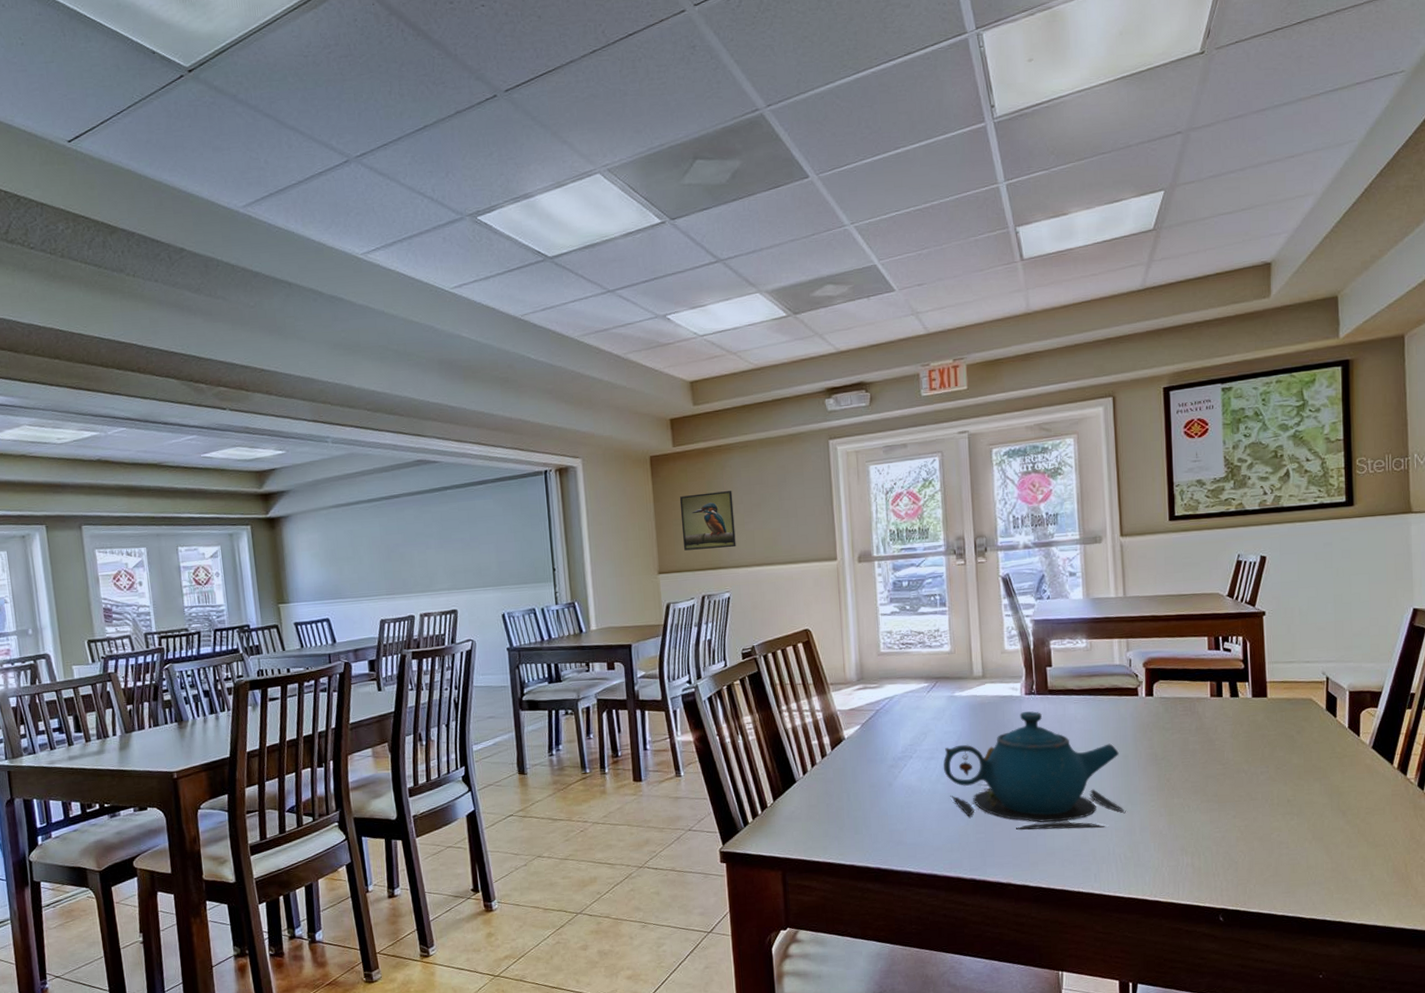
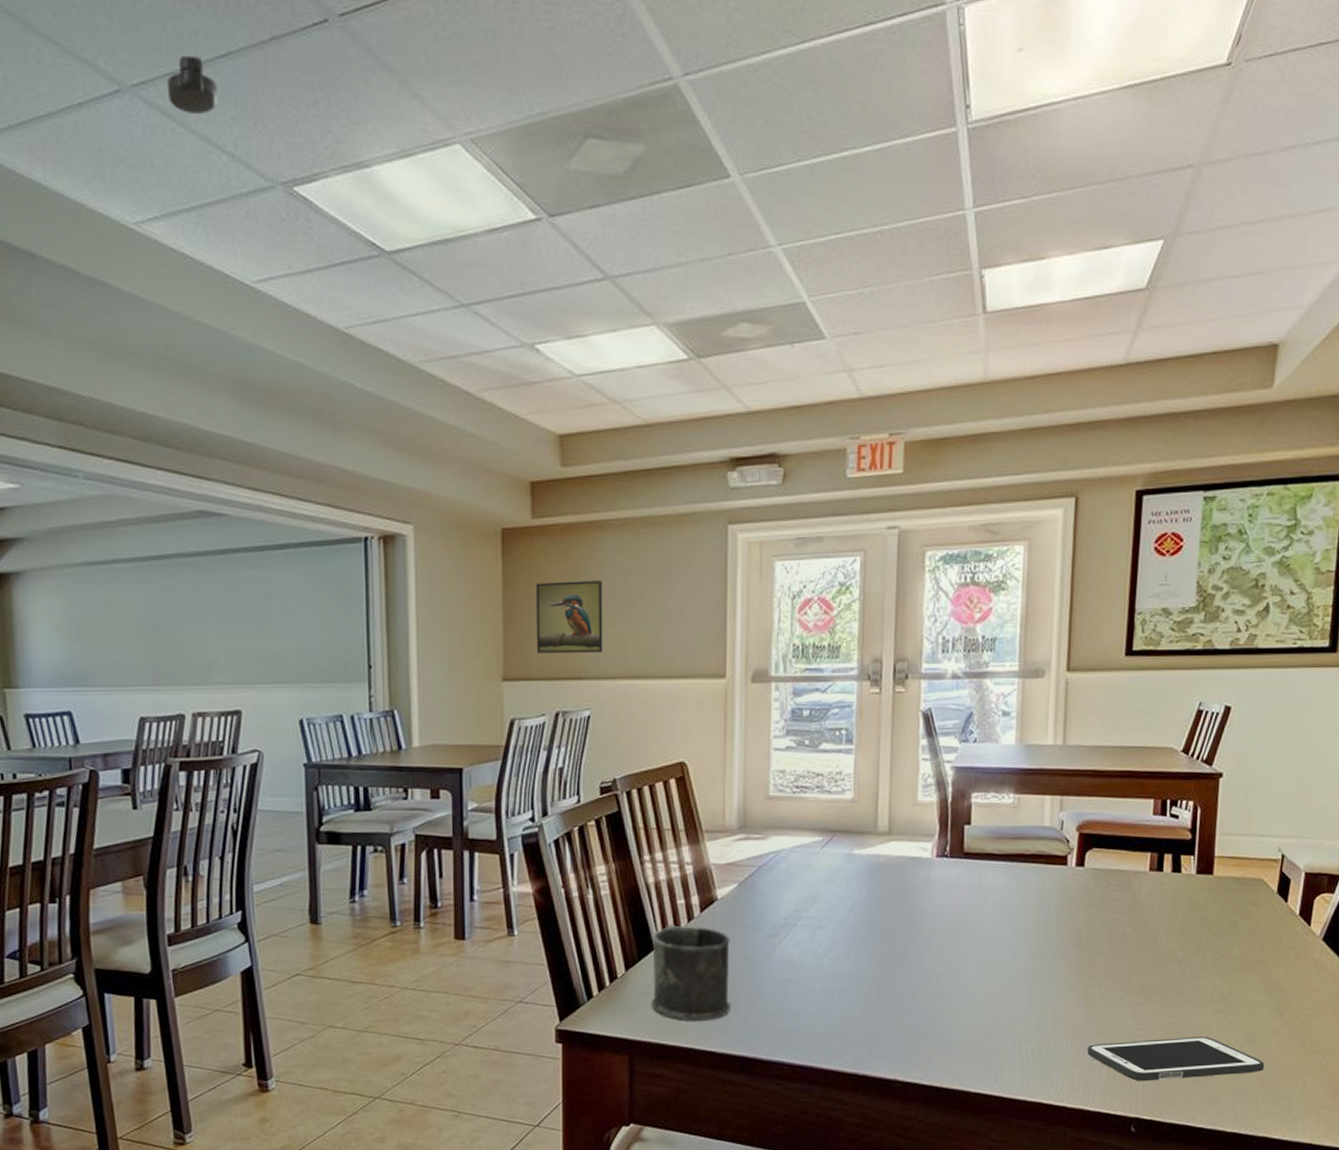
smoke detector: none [381,131,419,172] -> present [166,55,218,114]
mug: none [793,761,864,840] -> present [651,924,732,1021]
teapot: present [943,711,1127,830] -> none [831,877,1040,1019]
cell phone: none [1173,835,1334,877] -> present [1087,1036,1265,1082]

